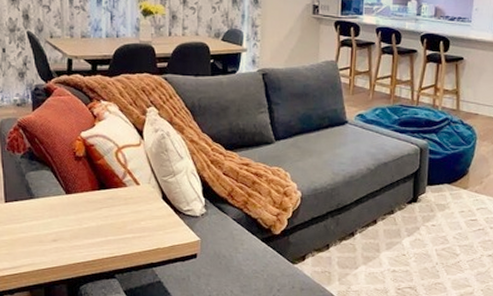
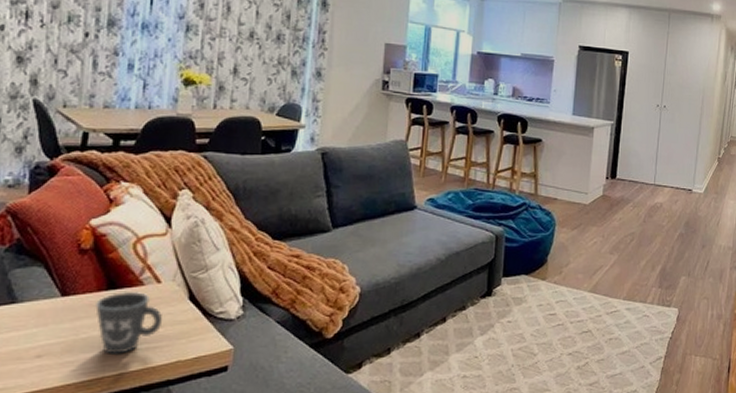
mug: none [92,191,144,241] -> present [96,291,163,354]

